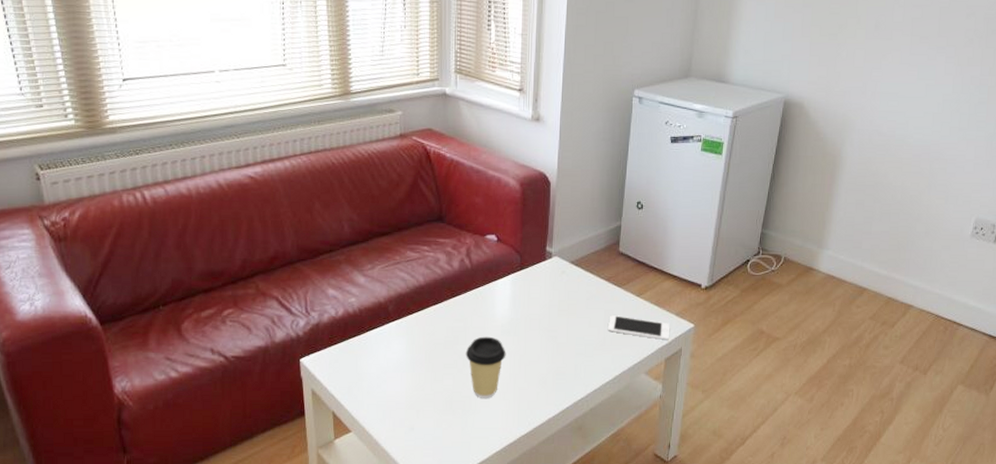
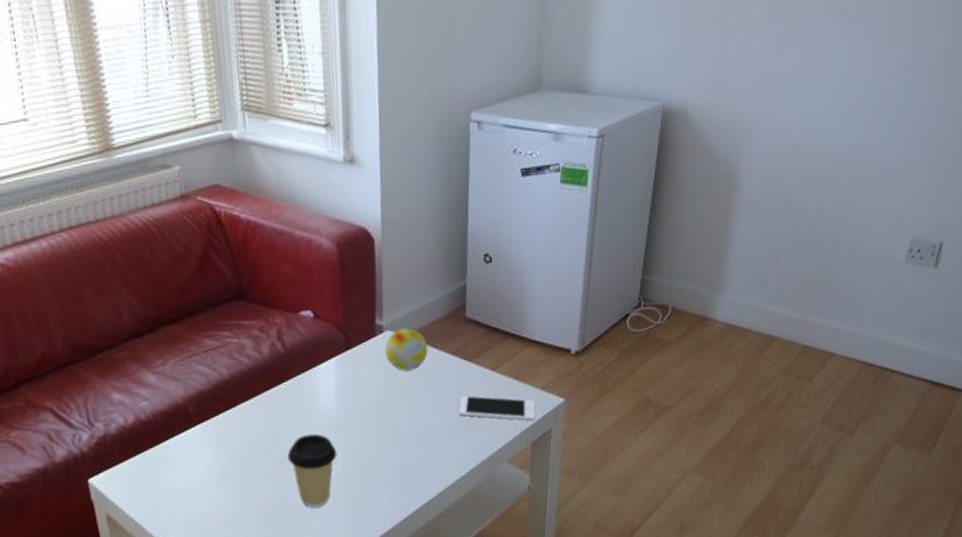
decorative ball: none [552,256,587,291] -> present [385,328,428,371]

